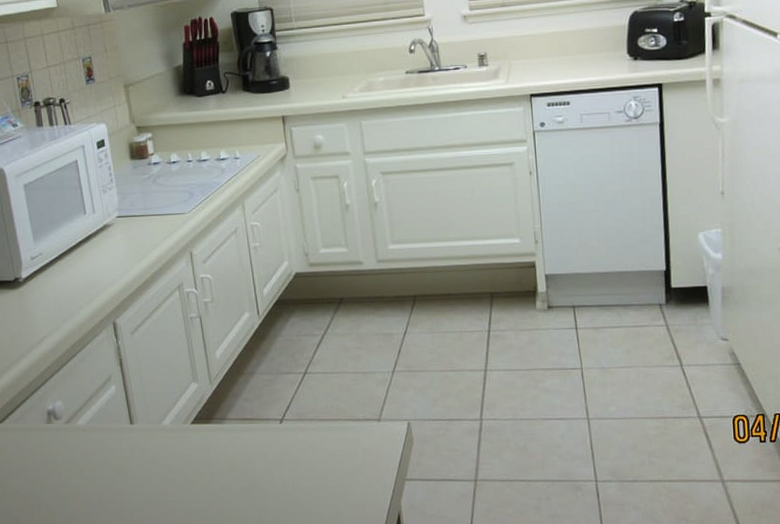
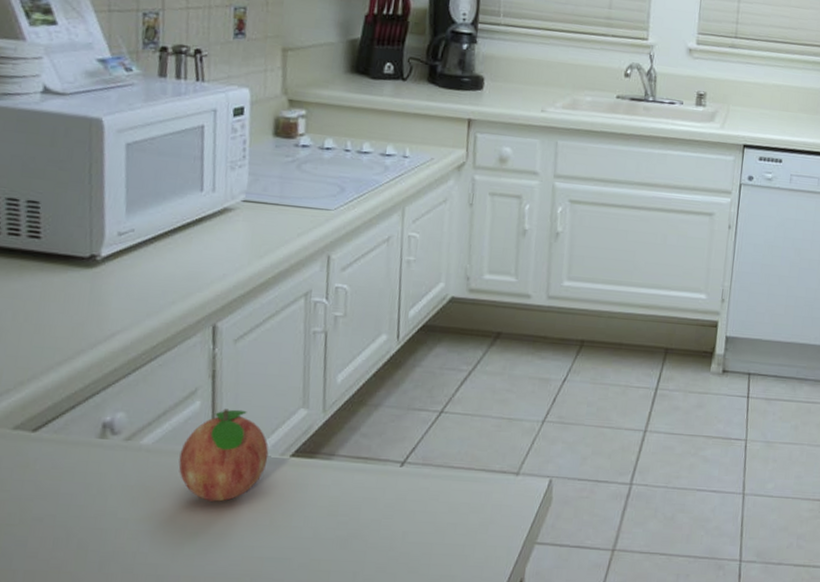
fruit: none [107,389,174,467] -> present [178,408,269,502]

